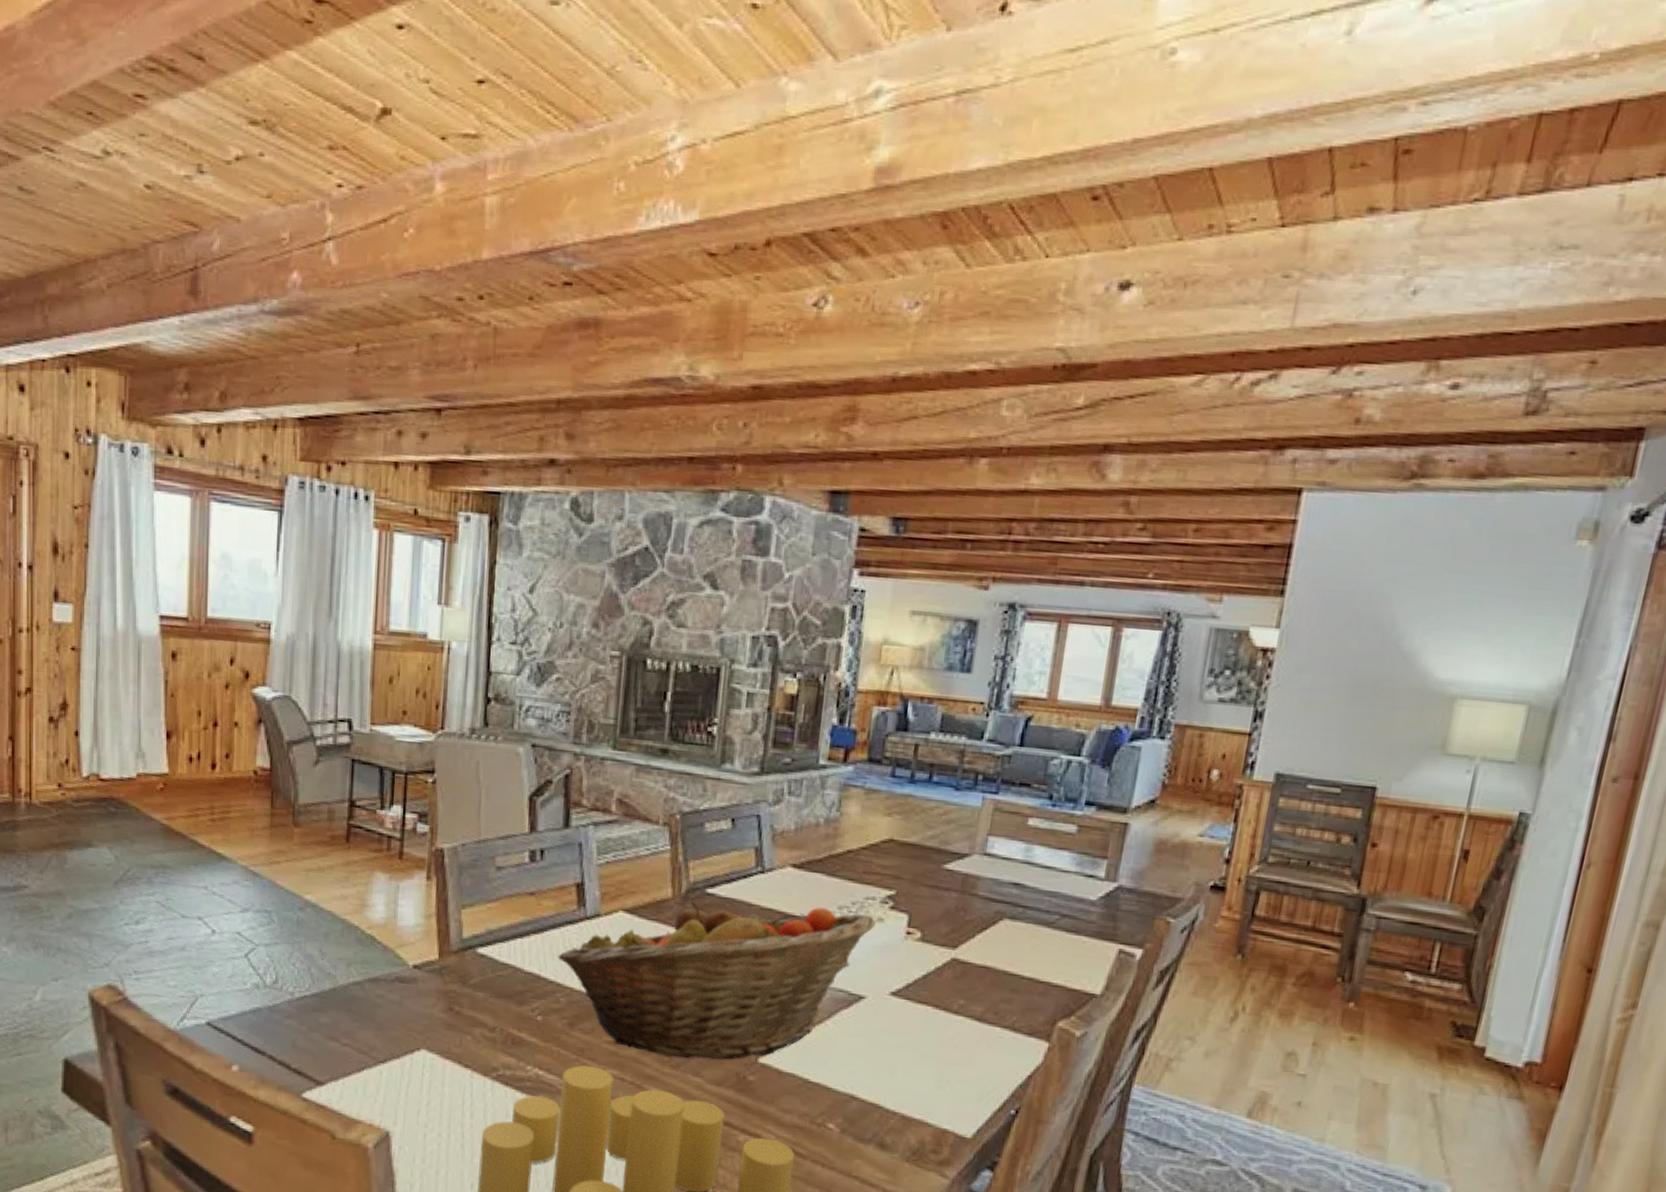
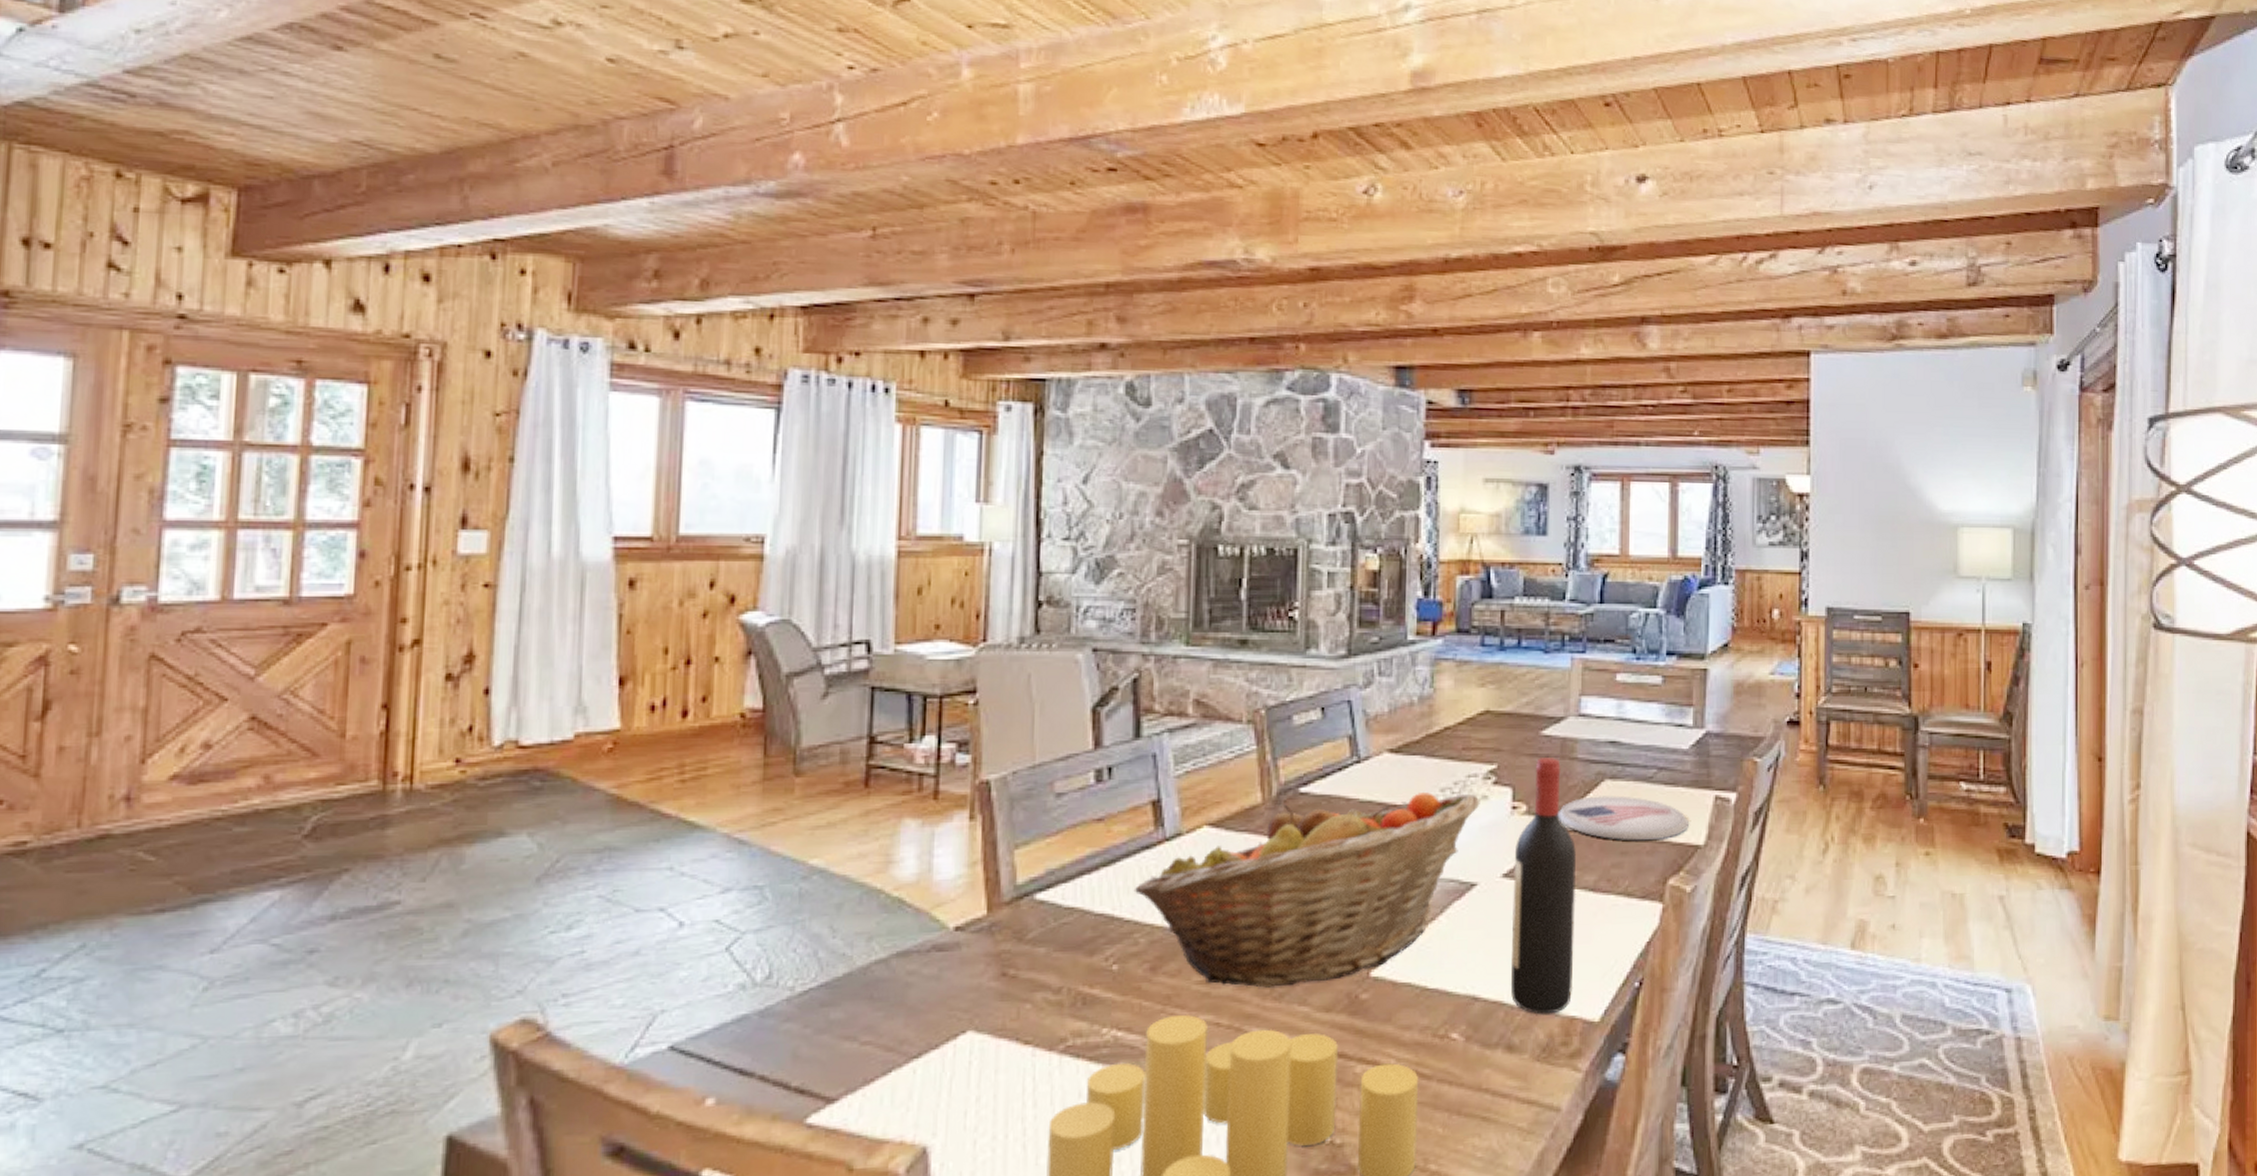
wine bottle: none [888,890,967,1124] -> present [1511,758,1576,1015]
plate: none [951,933,1088,984] -> present [1557,796,1690,841]

